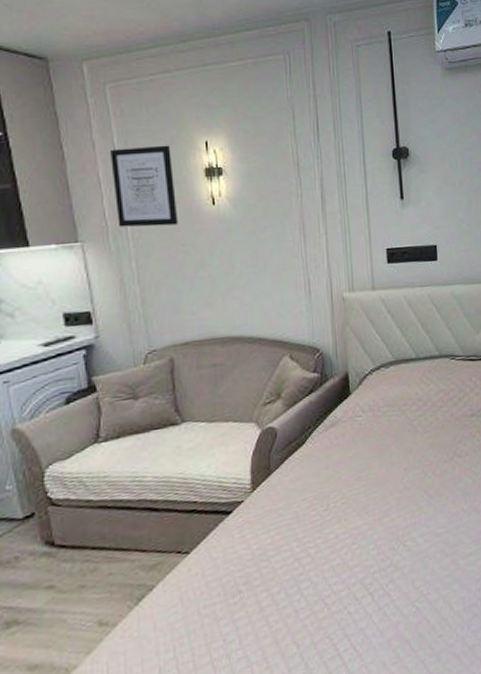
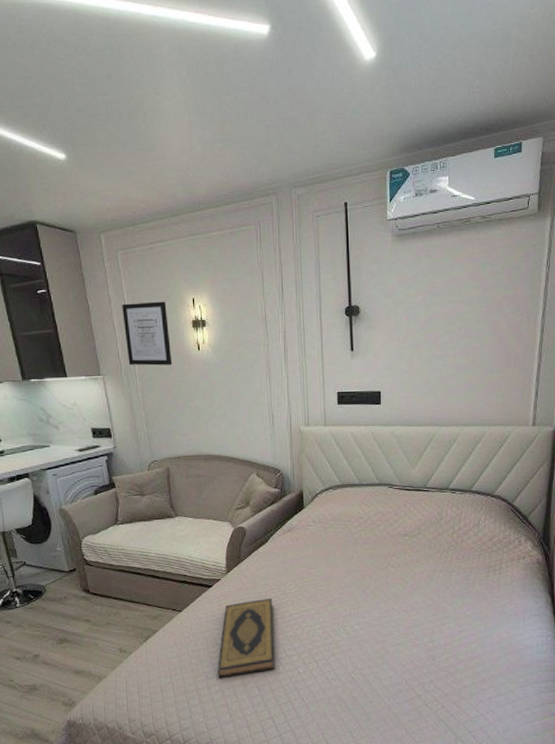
hardback book: none [239,518,317,640] -> present [217,598,274,678]

